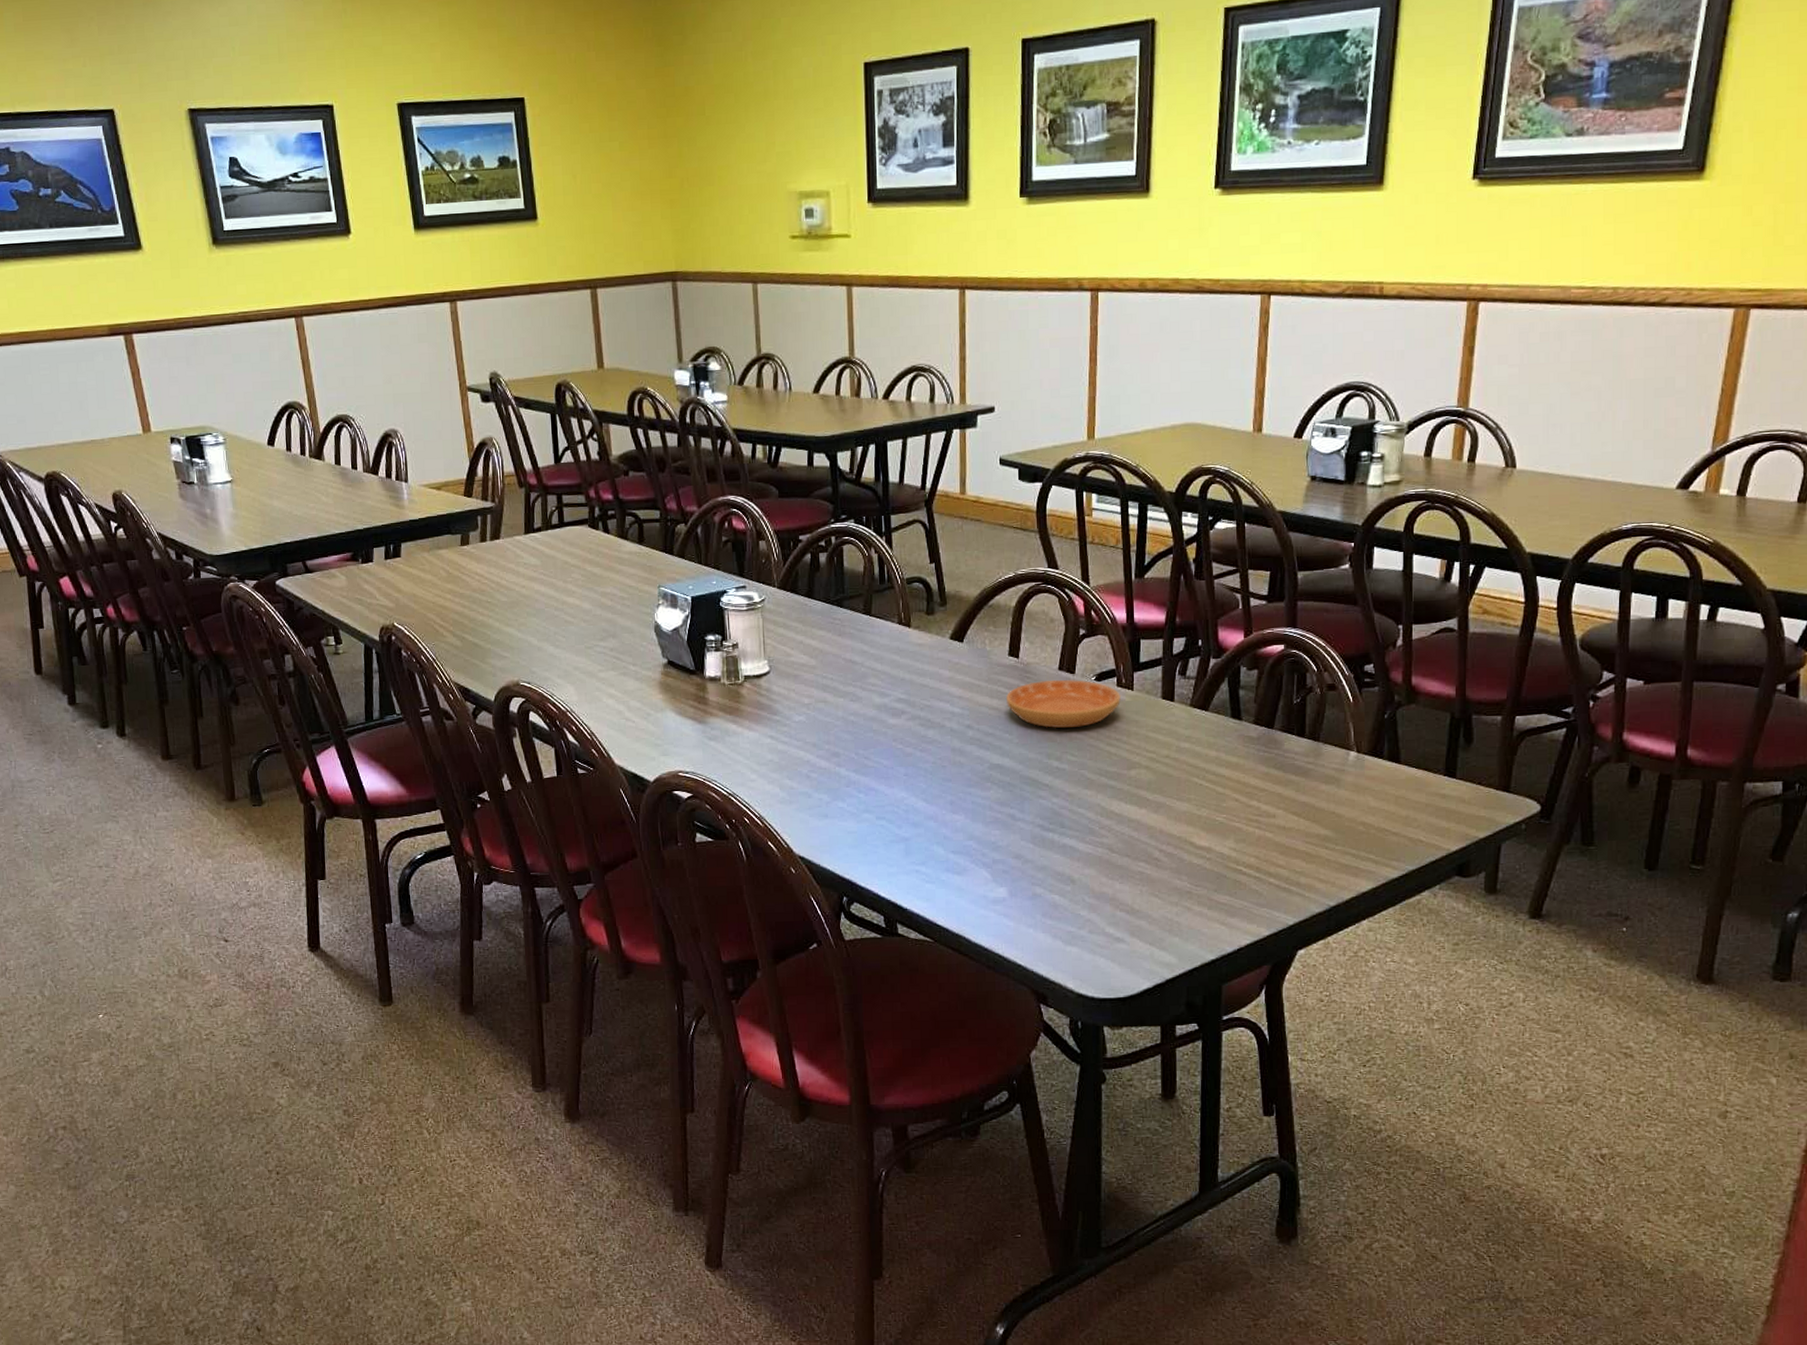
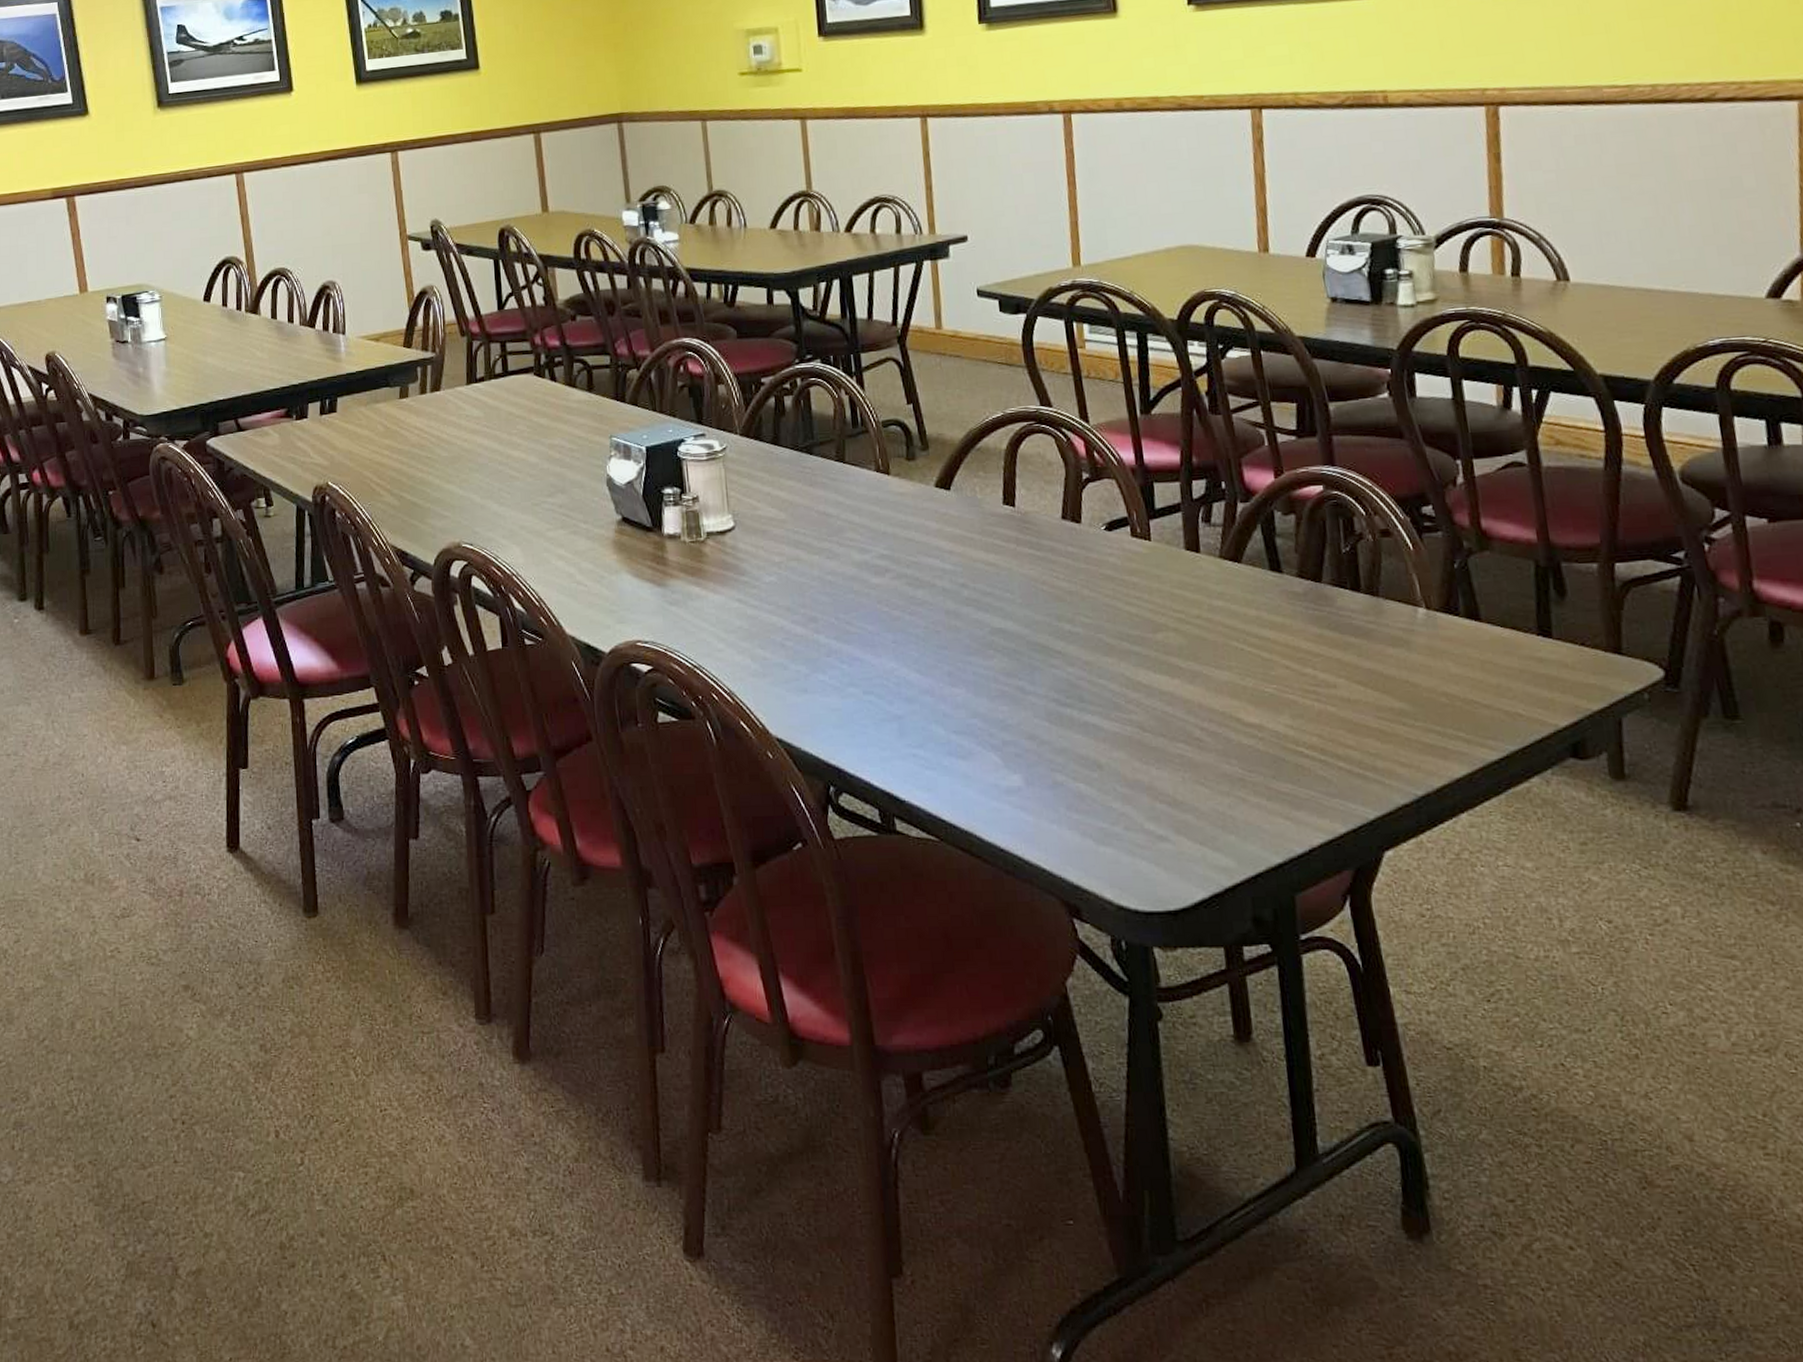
saucer: present [1006,680,1121,728] -> none [1004,530,1137,586]

